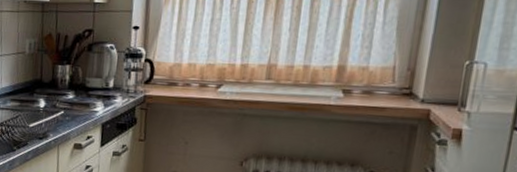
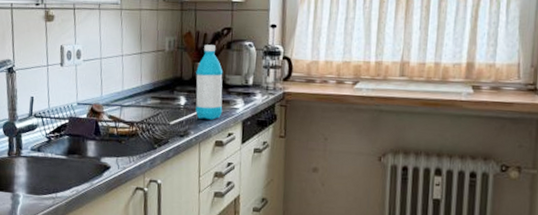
water bottle: none [54,47,84,123] -> present [195,44,223,120]

